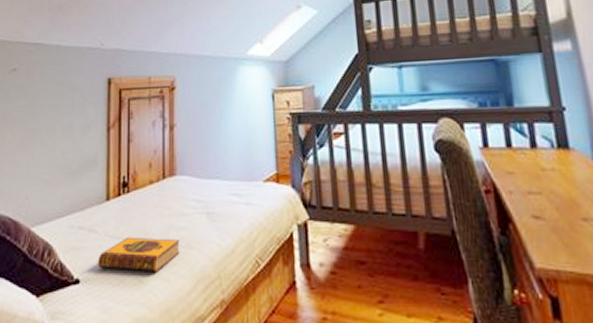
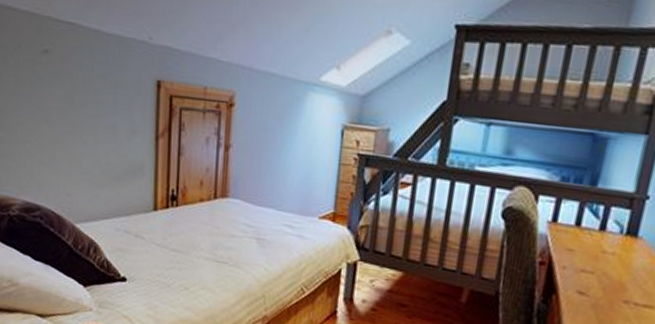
hardback book: present [97,236,180,272] -> none [144,247,228,284]

